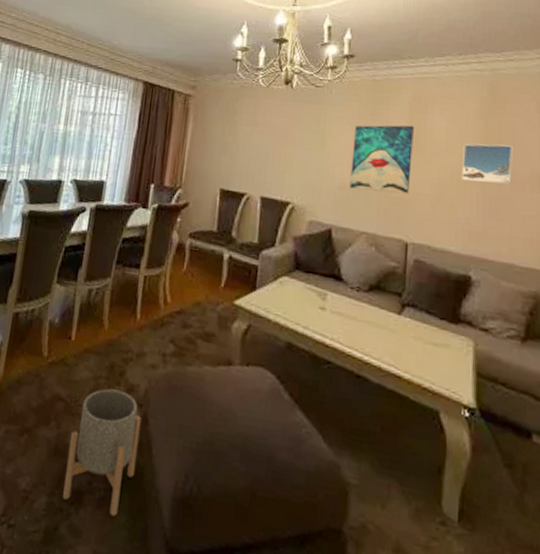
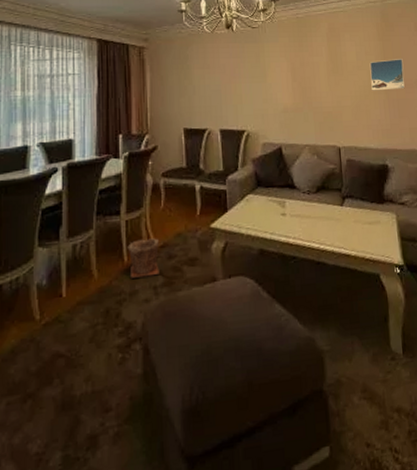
planter: present [63,388,142,517] -> none [75,330,144,448]
plant pot: none [141,299,175,342] -> present [127,238,160,278]
wall art: present [350,125,414,195] -> none [288,52,336,110]

